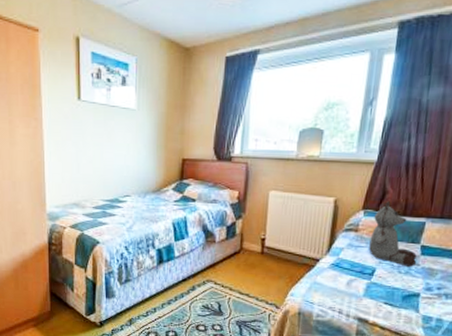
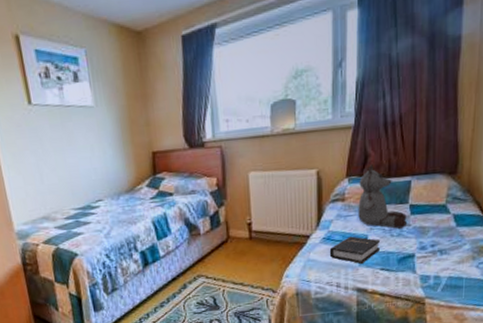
hardback book: none [335,266,388,295] -> present [329,236,381,264]

